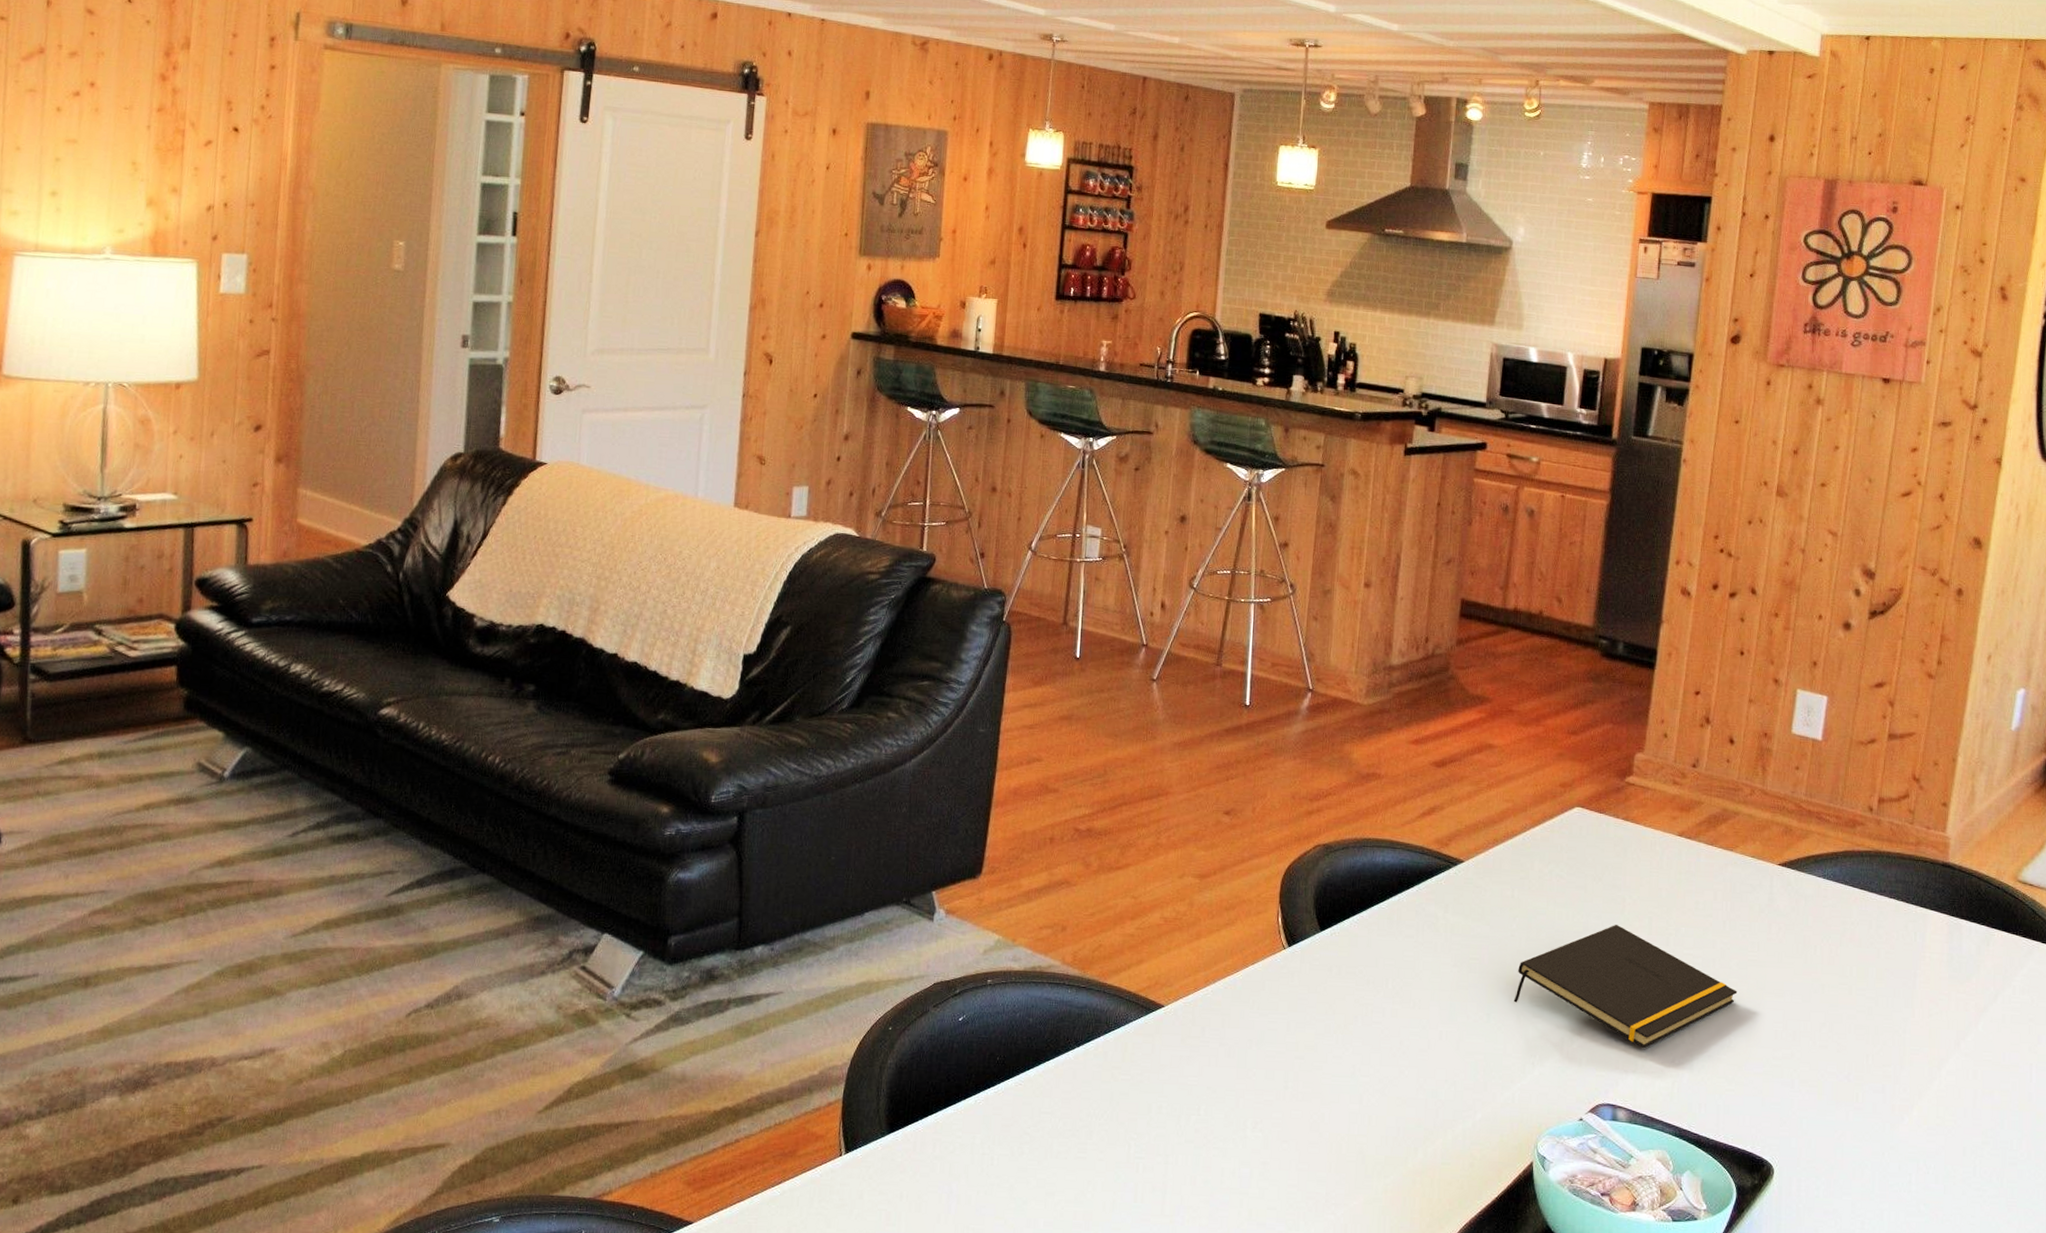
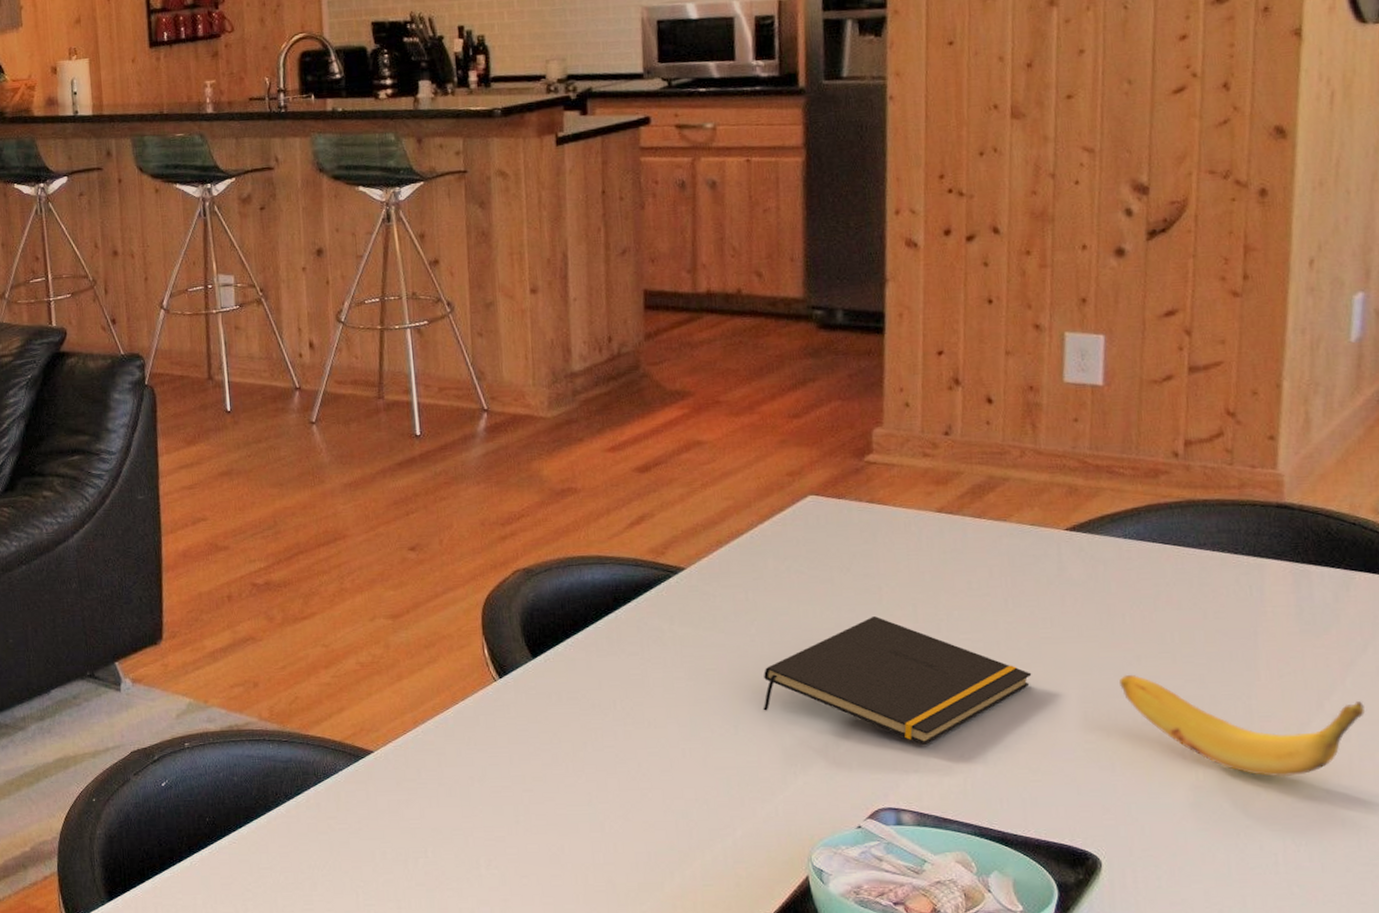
banana: none [1806,1000,1991,1106] -> present [1119,674,1366,777]

